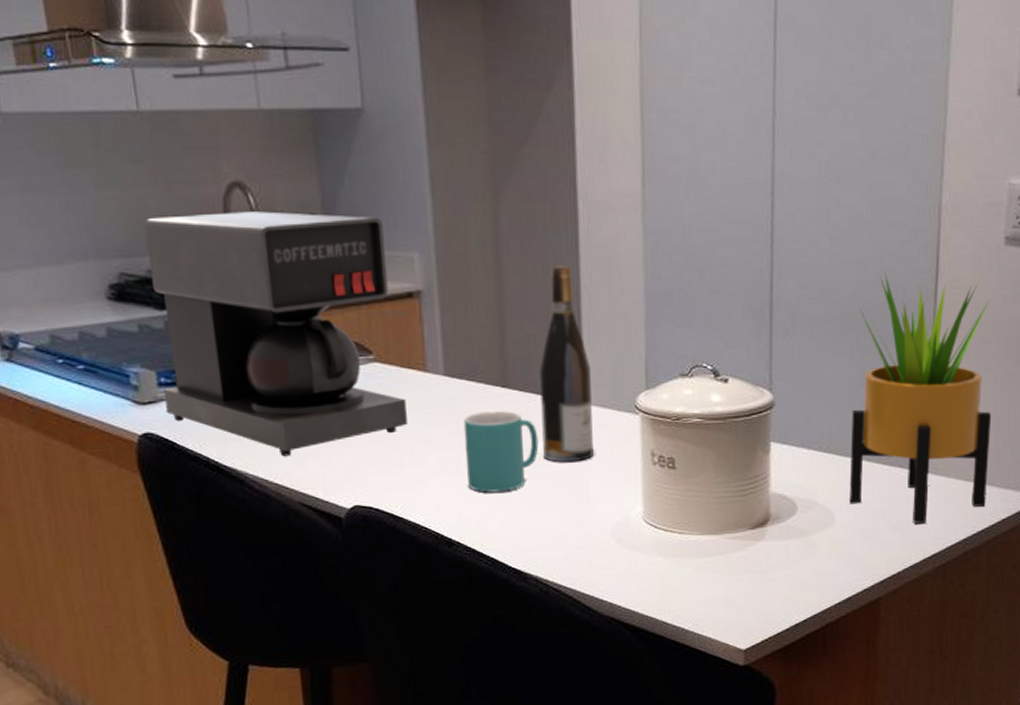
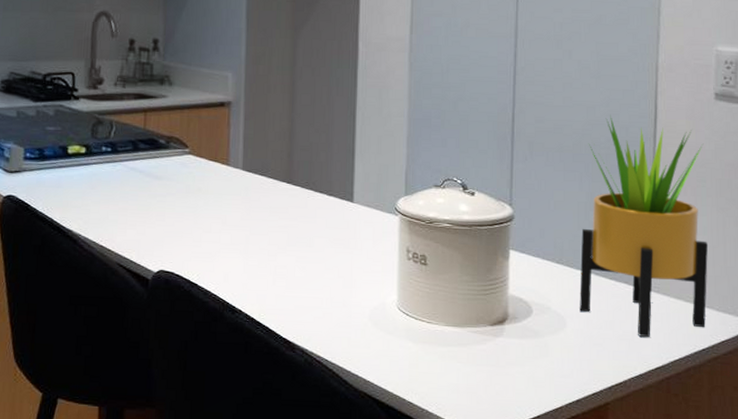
coffee maker: present [144,211,407,457] -> none [27,33,210,224]
mug: present [463,411,539,493] -> none [253,202,314,271]
wine bottle: present [539,266,594,463] -> none [316,90,361,251]

